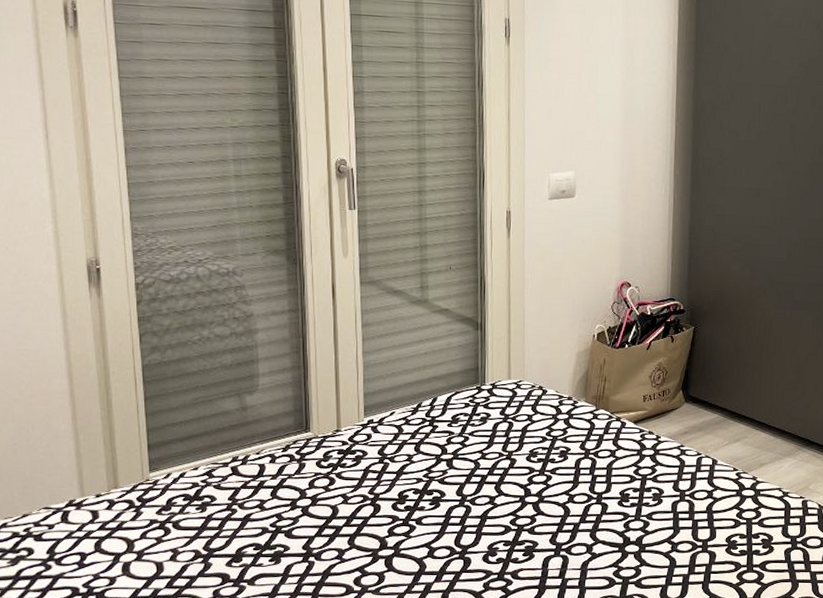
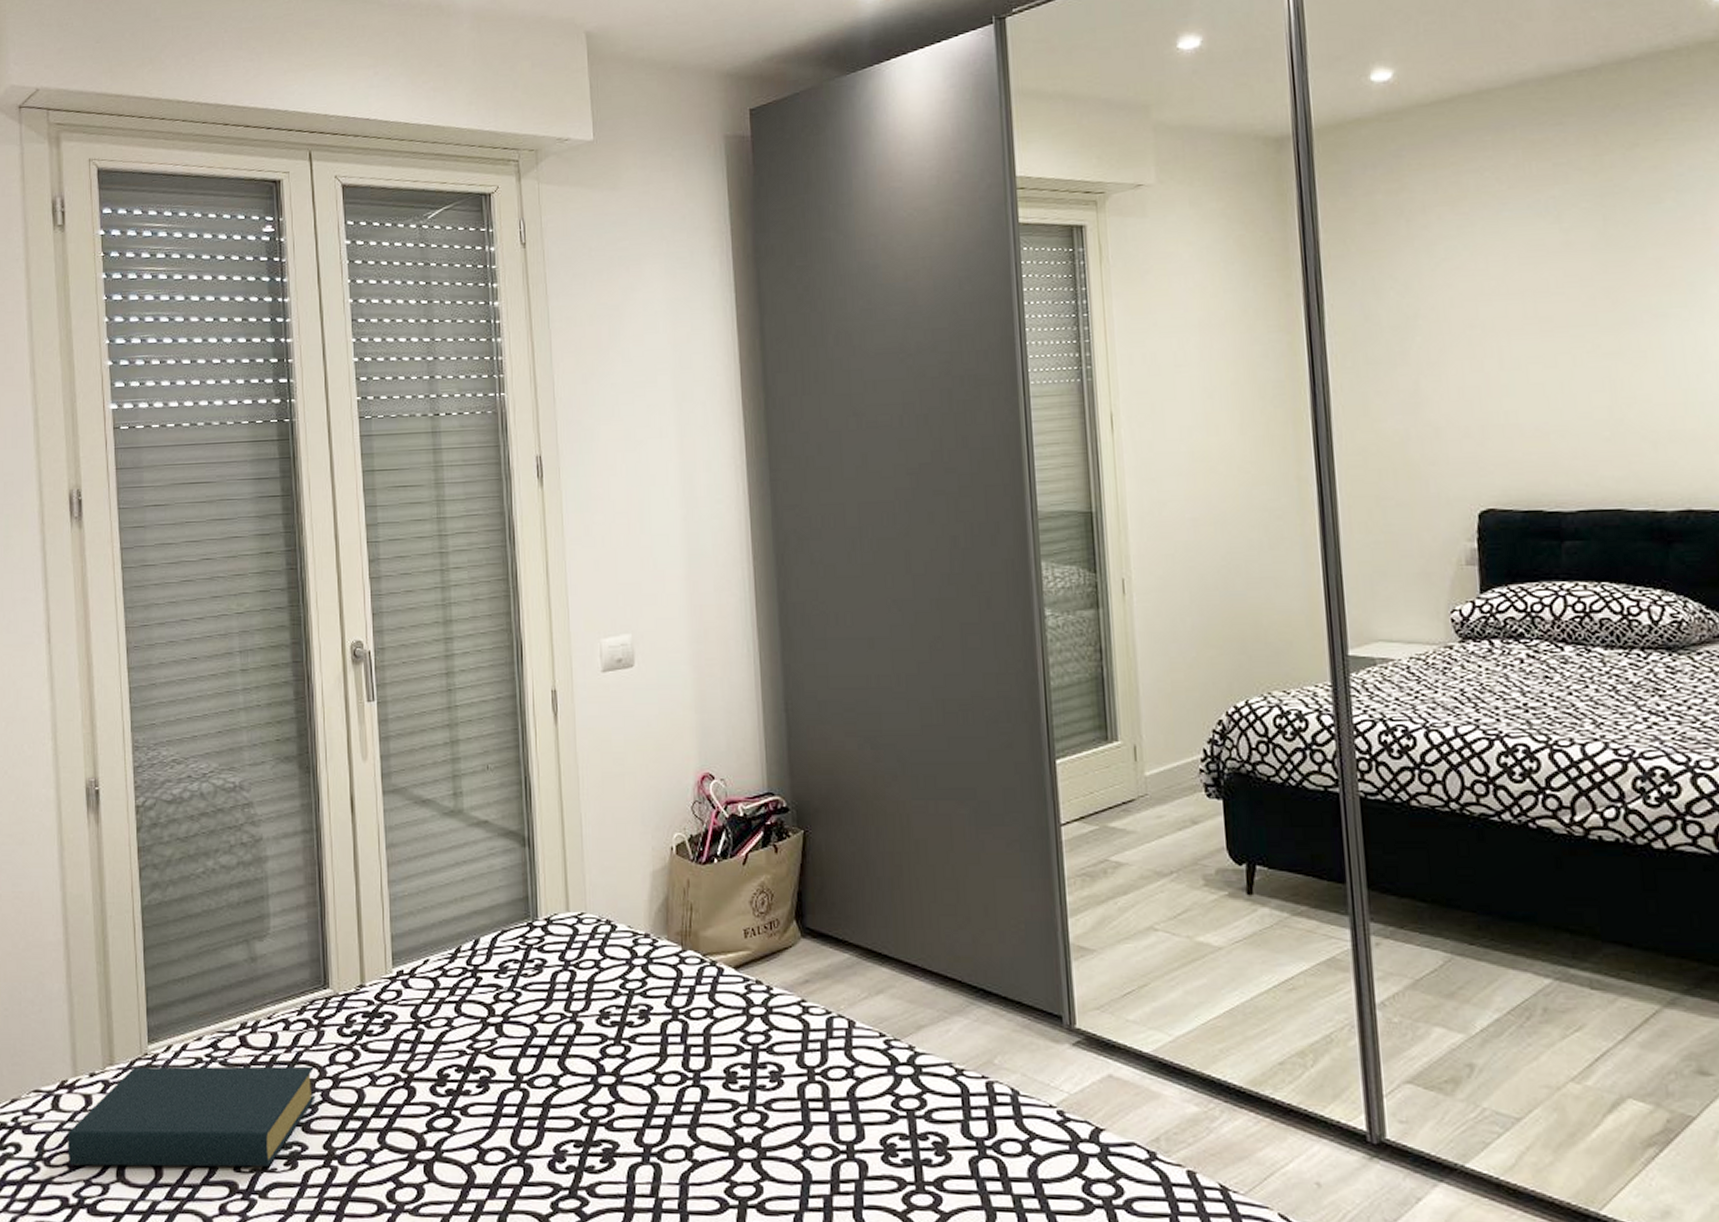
hardback book: none [77,489,297,564] -> present [68,1066,316,1167]

